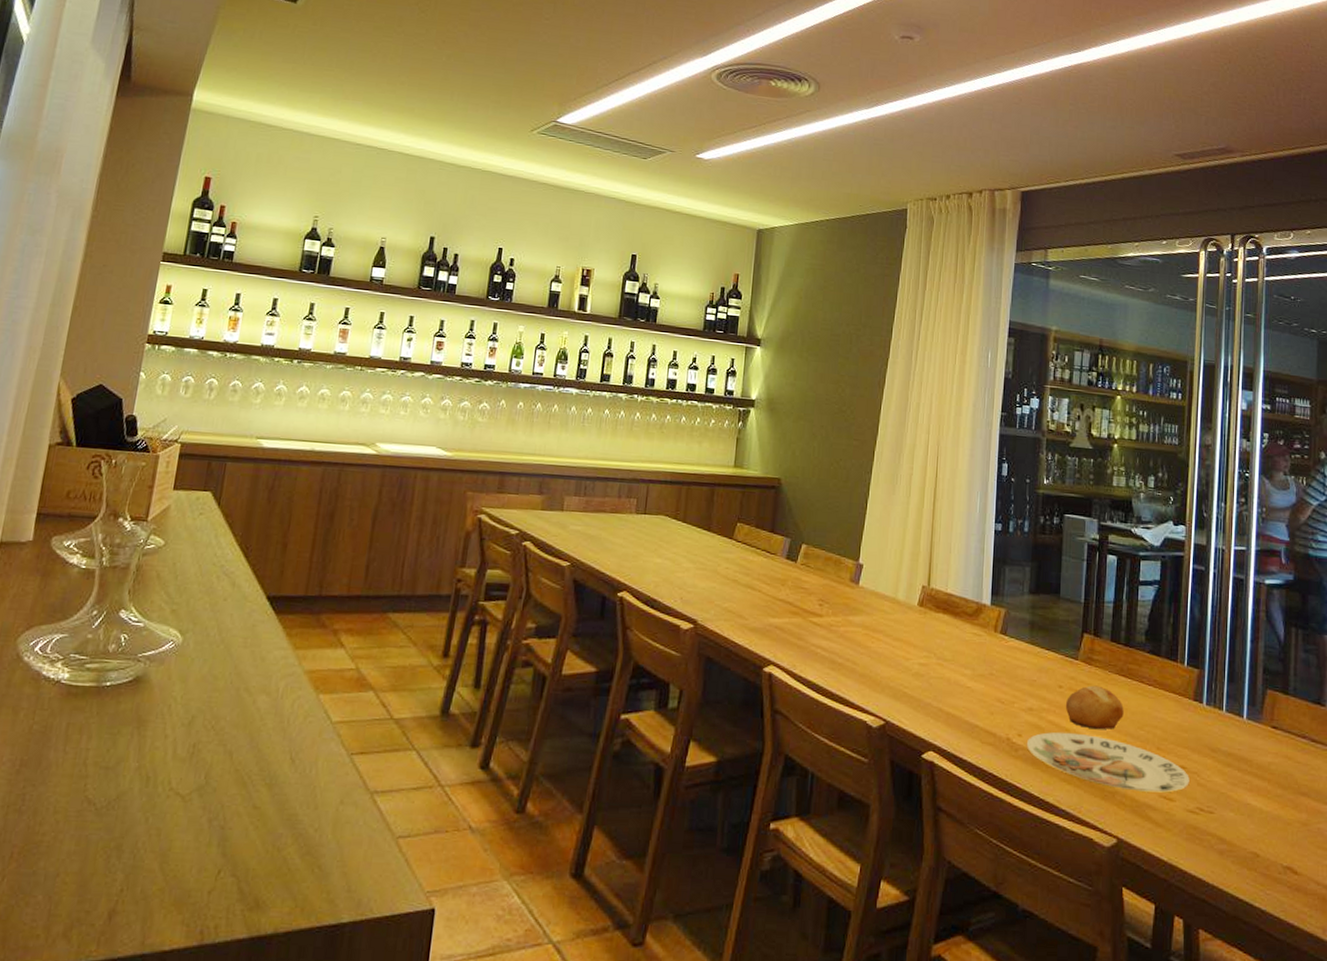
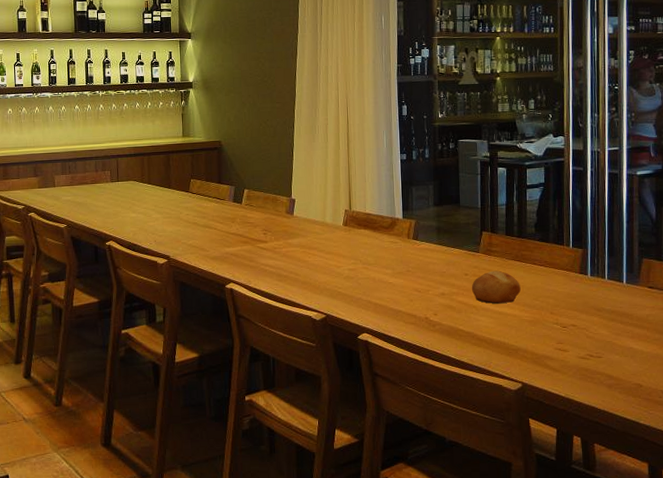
plate: present [1026,731,1190,793] -> none [441,308,580,347]

